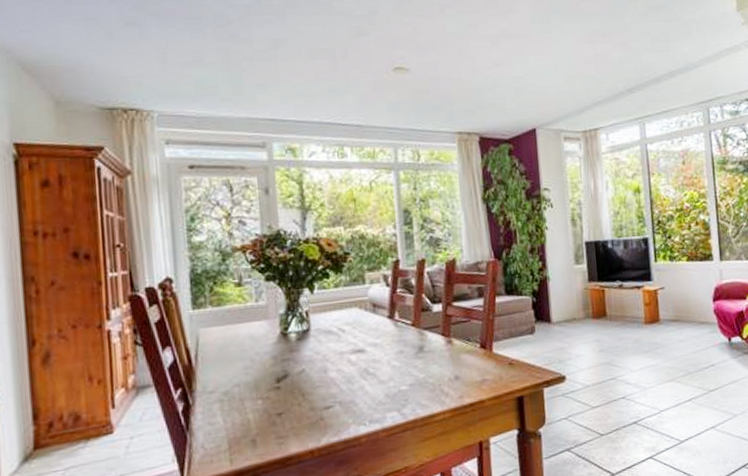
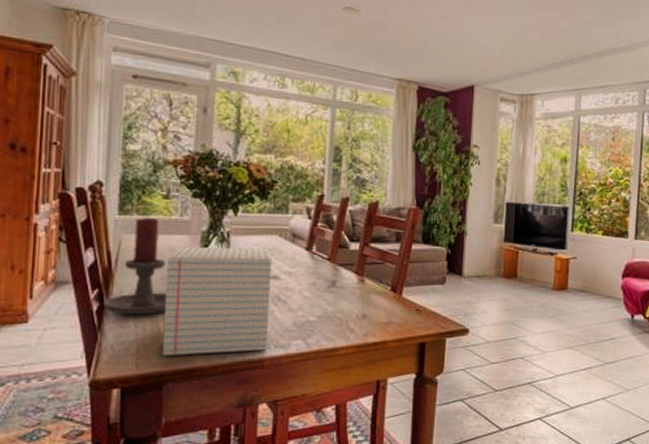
candle holder: none [188,307,253,411] -> present [103,217,166,315]
notepad: none [247,323,362,447] -> present [162,246,272,355]

